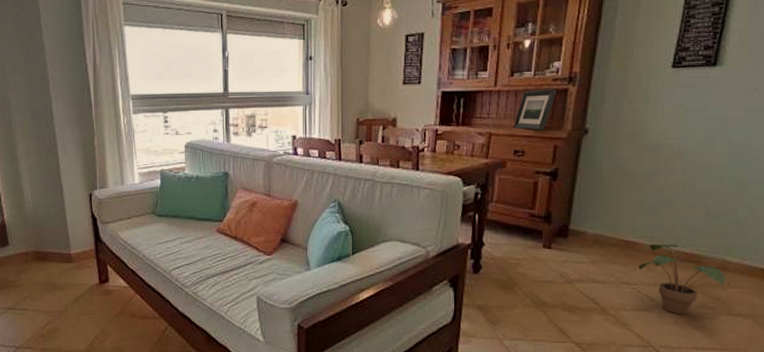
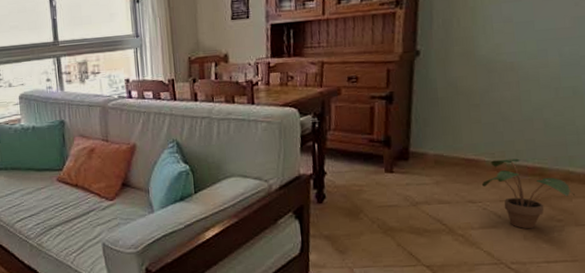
picture frame: present [514,88,557,131] -> none [345,13,385,56]

